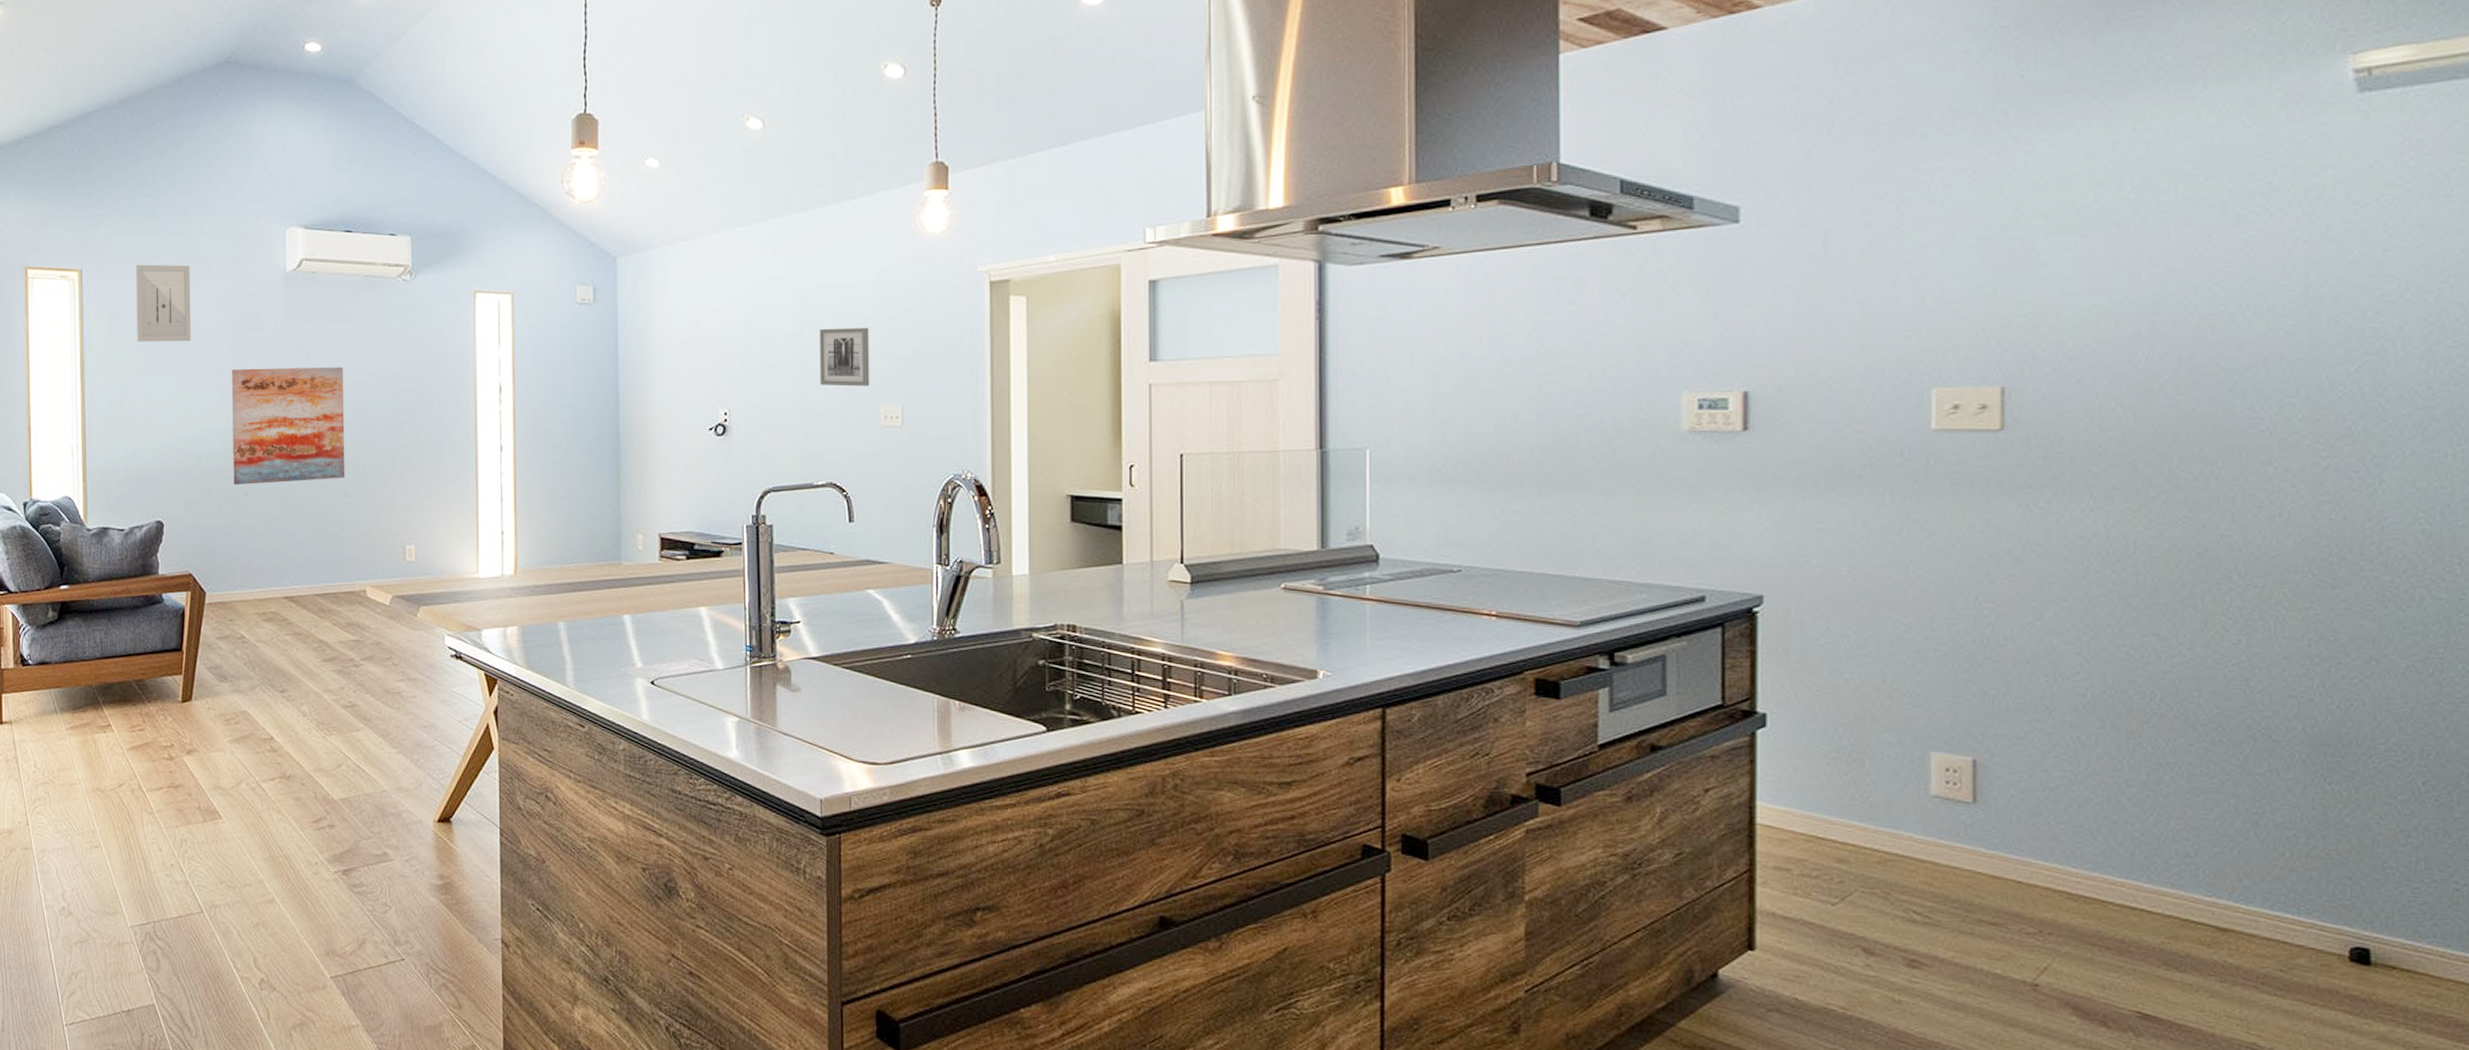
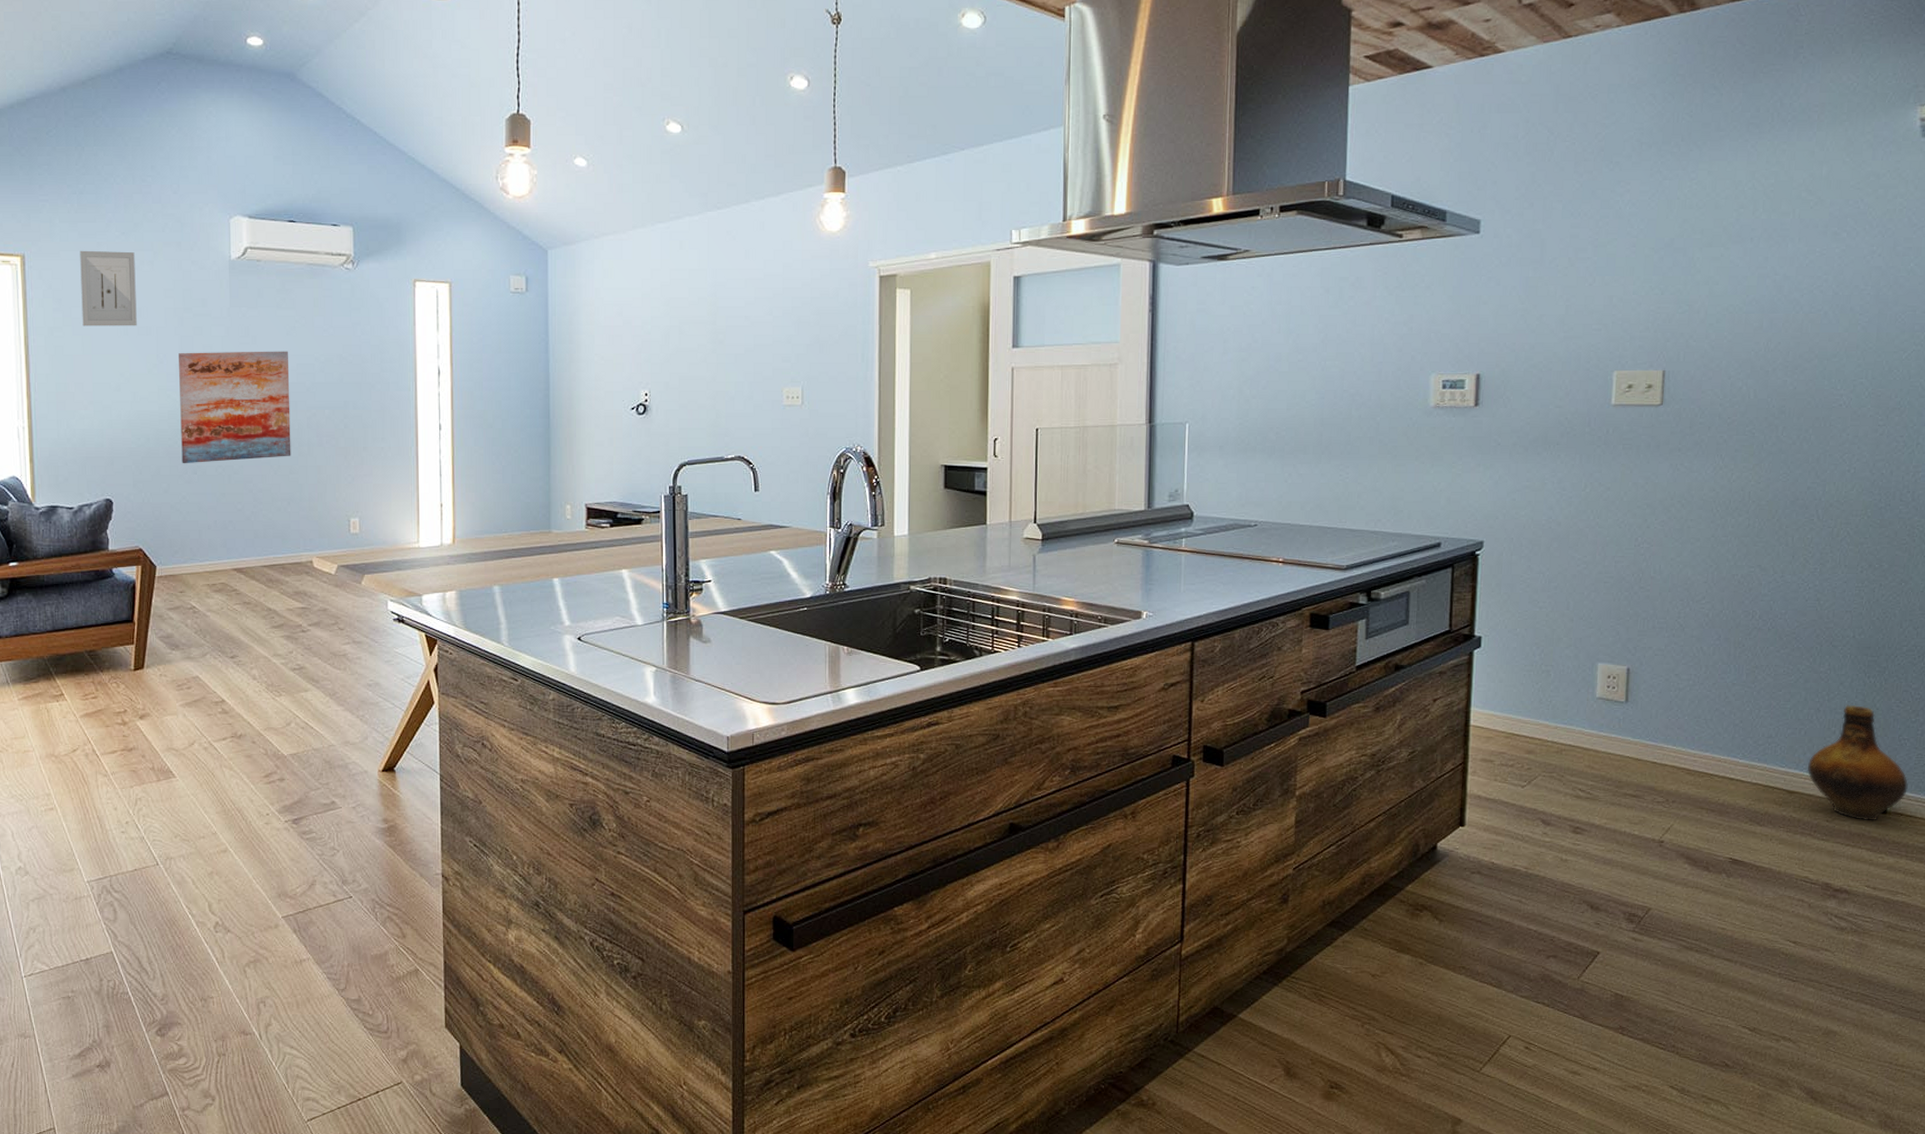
wall art: present [819,328,870,386] -> none [730,317,775,370]
ceramic jug: none [2245,818,2401,974] -> present [1806,704,1908,821]

